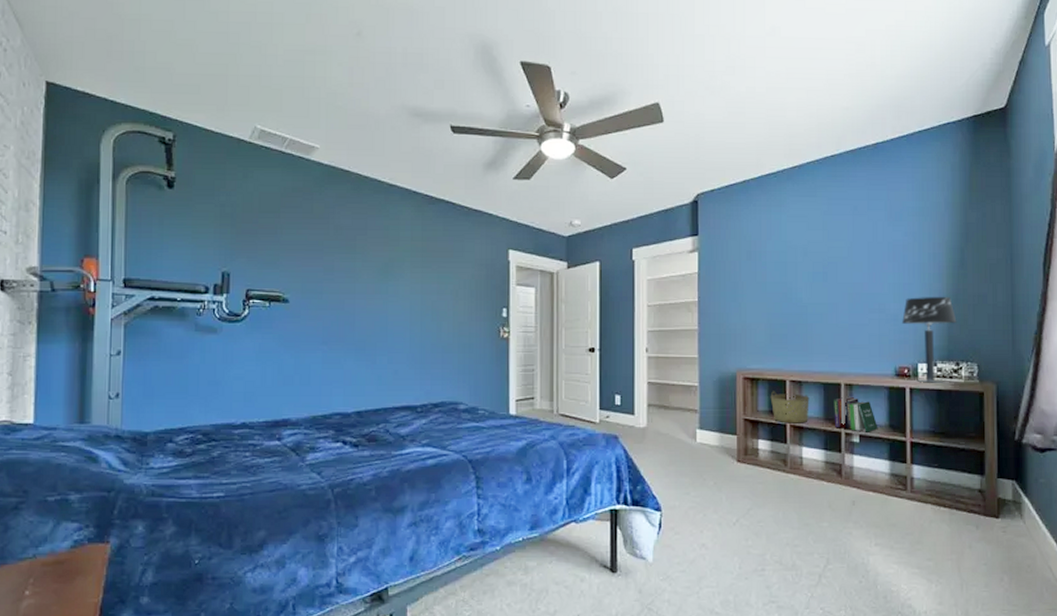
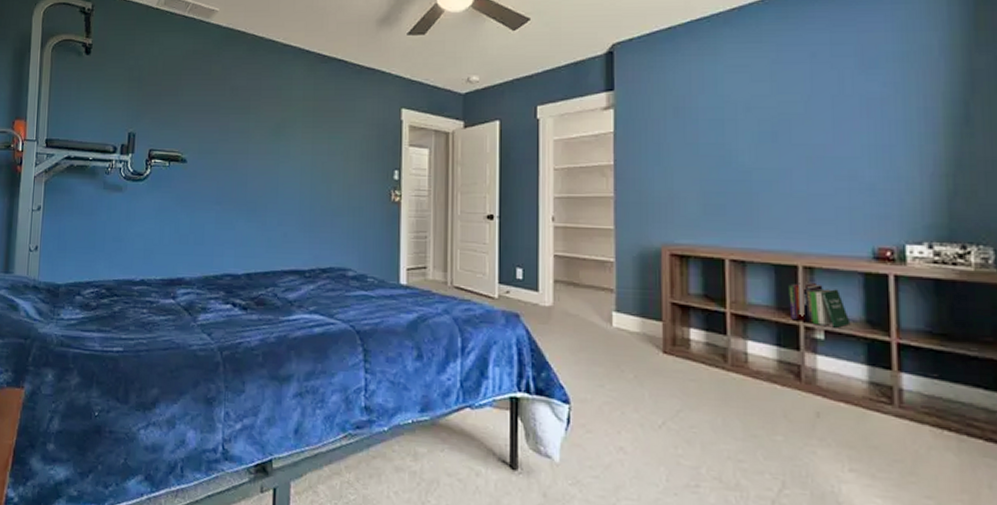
basket: present [770,391,810,424] -> none [704,271,756,312]
table lamp: present [902,296,957,383] -> none [881,161,961,271]

